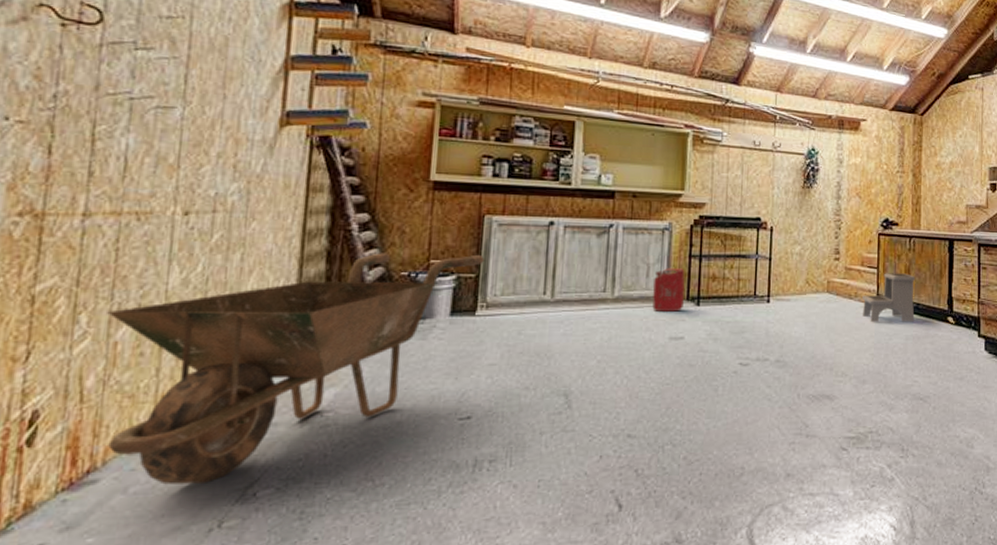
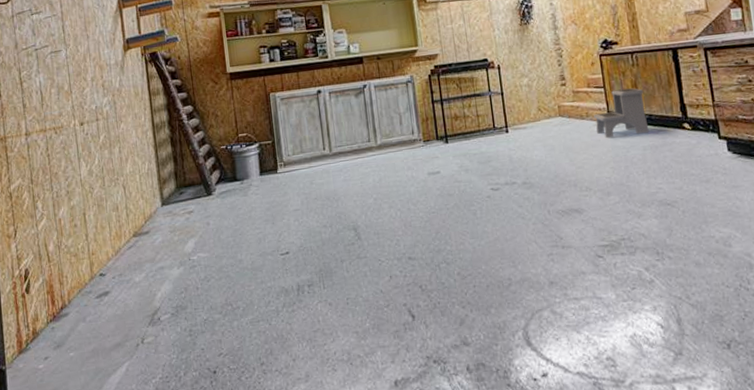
wheelbarrow: present [107,253,485,485] -> none [51,125,276,315]
jerry can: present [652,268,685,312] -> none [406,113,435,153]

